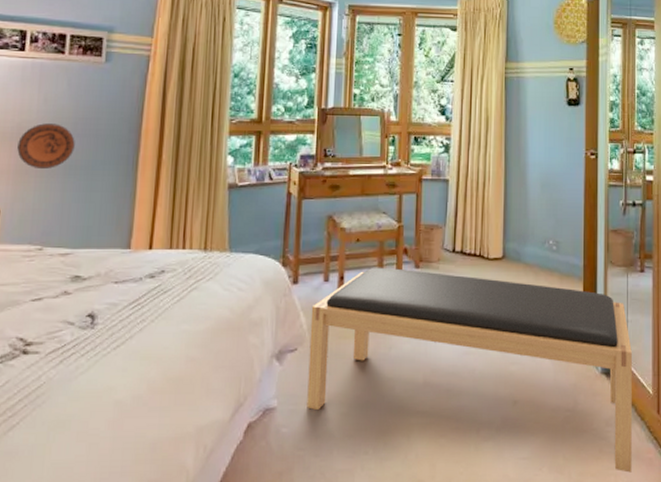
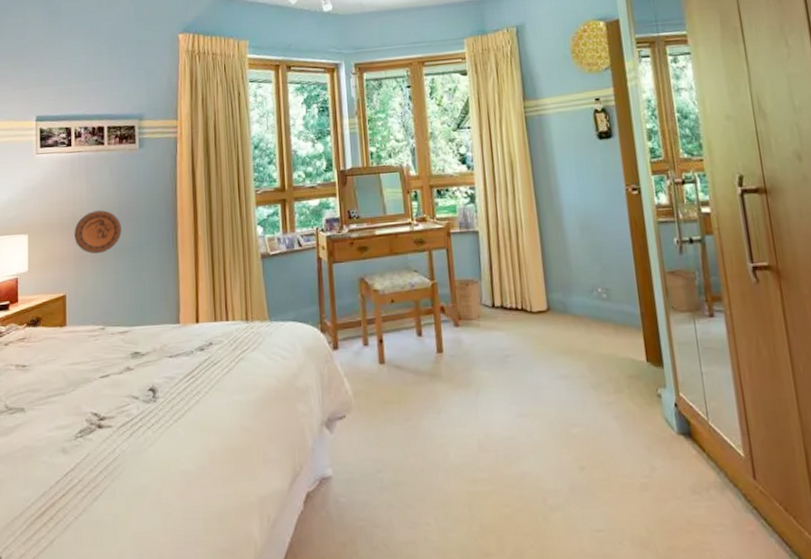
bench: present [307,267,632,473] -> none [354,327,731,548]

